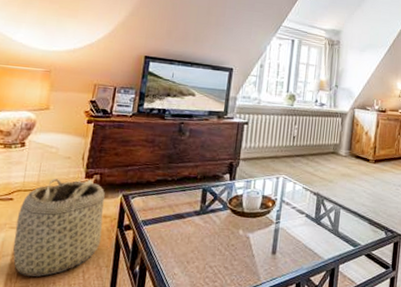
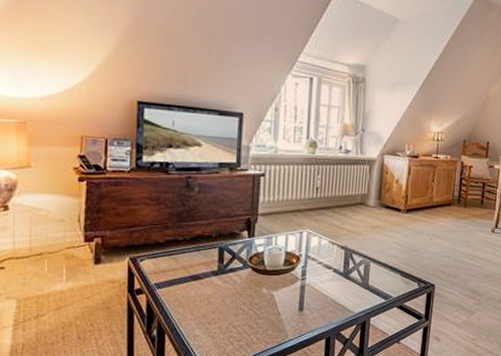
basket: present [13,179,105,277] -> none [12,244,112,346]

